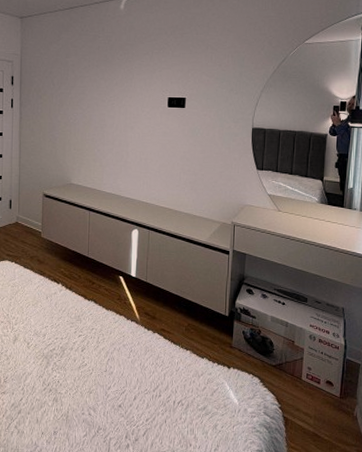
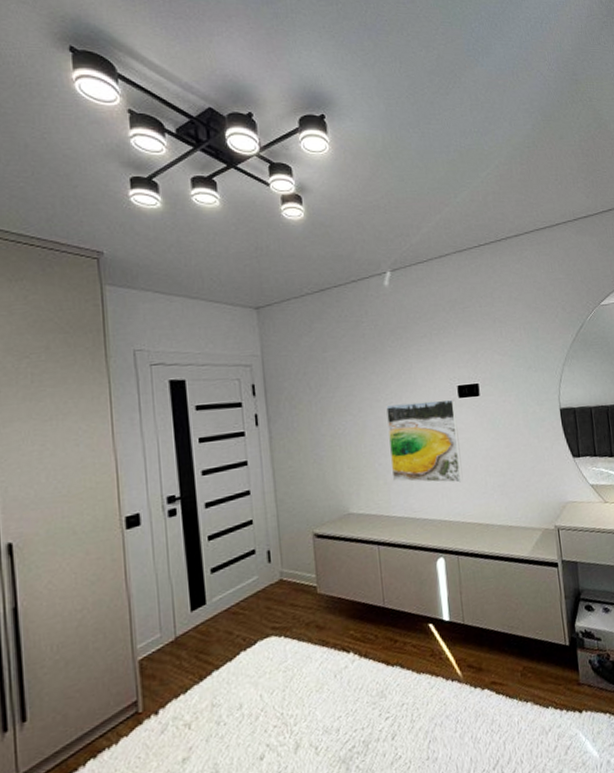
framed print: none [106,105,164,175] -> present [386,399,463,483]

